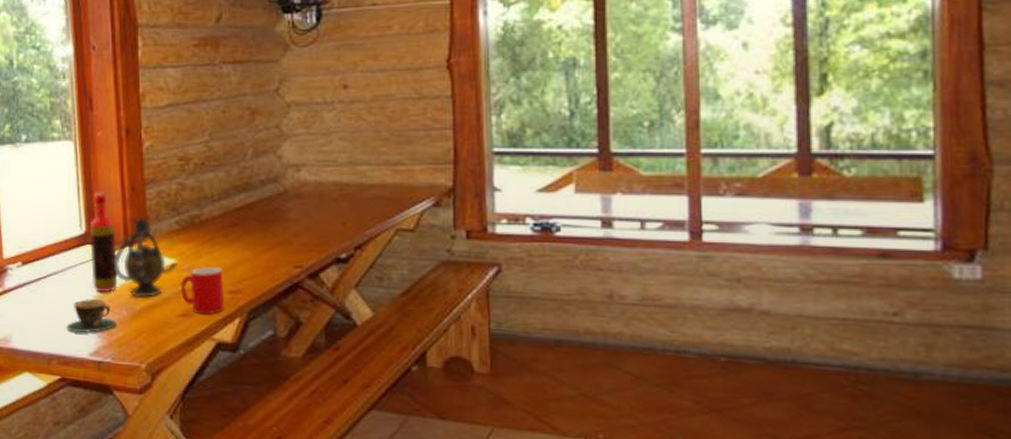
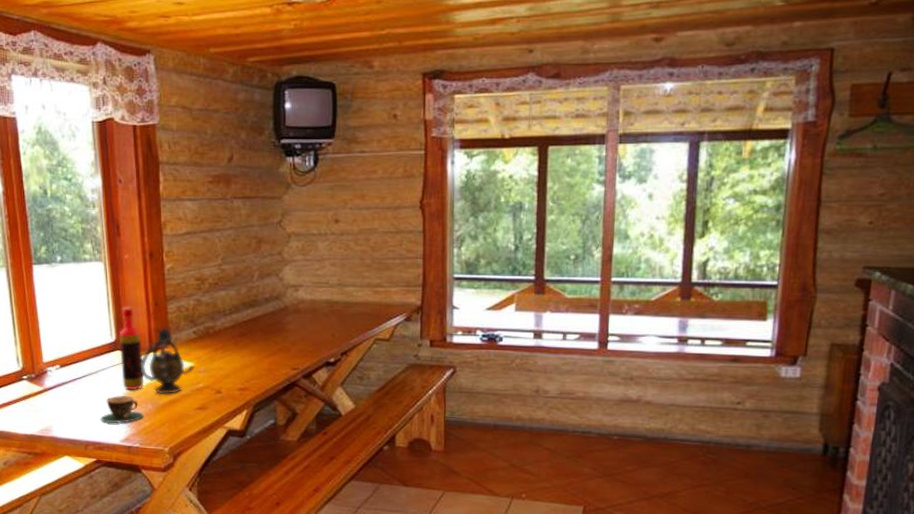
cup: present [181,267,225,315] -> none [198,369,235,408]

